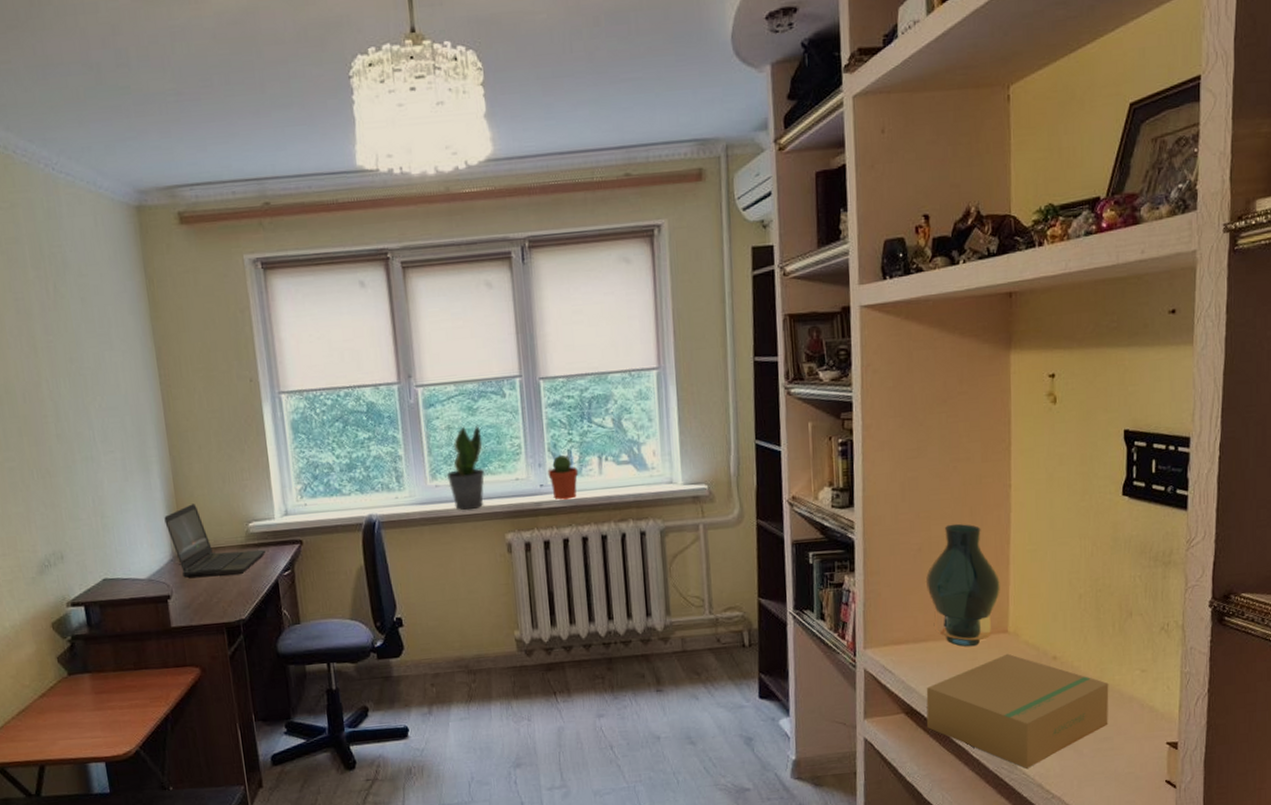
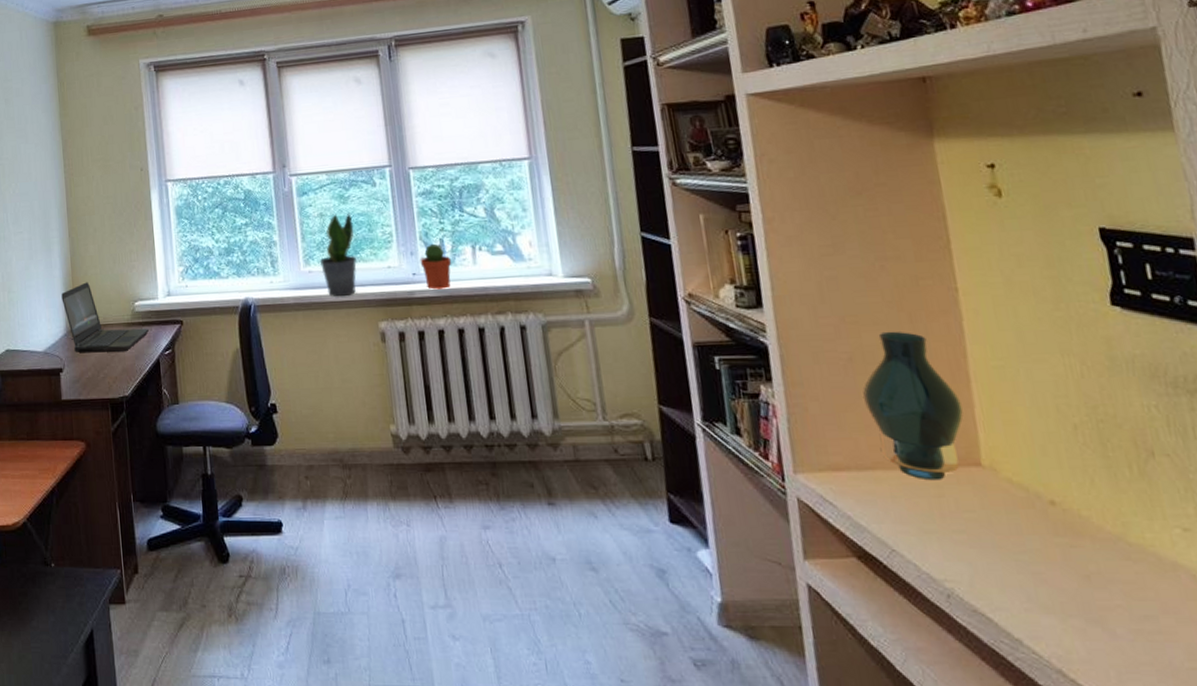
box: present [926,653,1109,768] -> none [881,492,1147,646]

